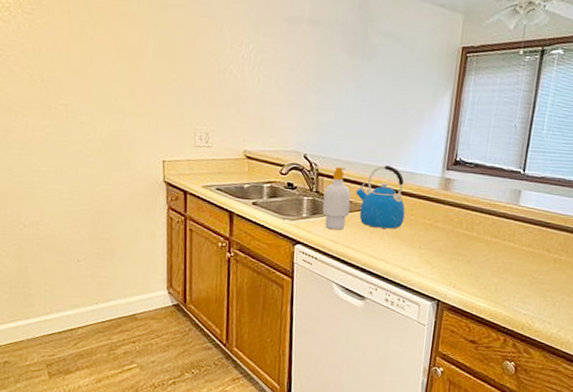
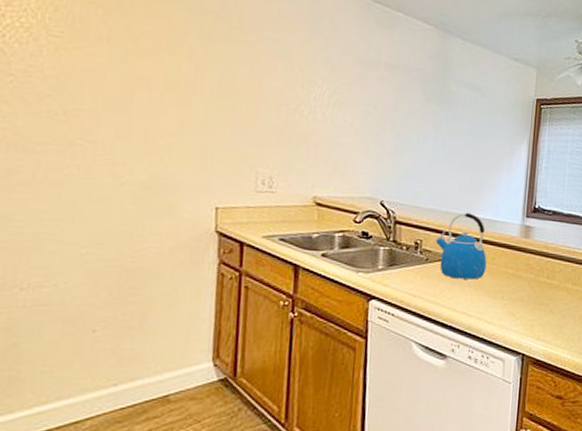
soap bottle: present [322,167,351,230] -> none [400,214,431,283]

